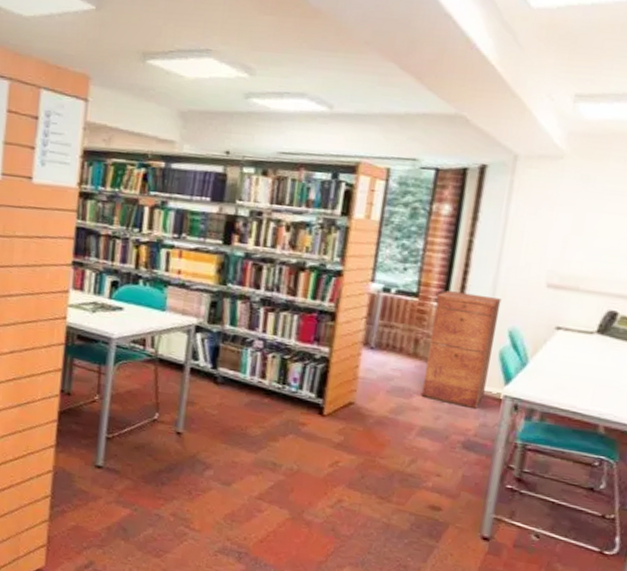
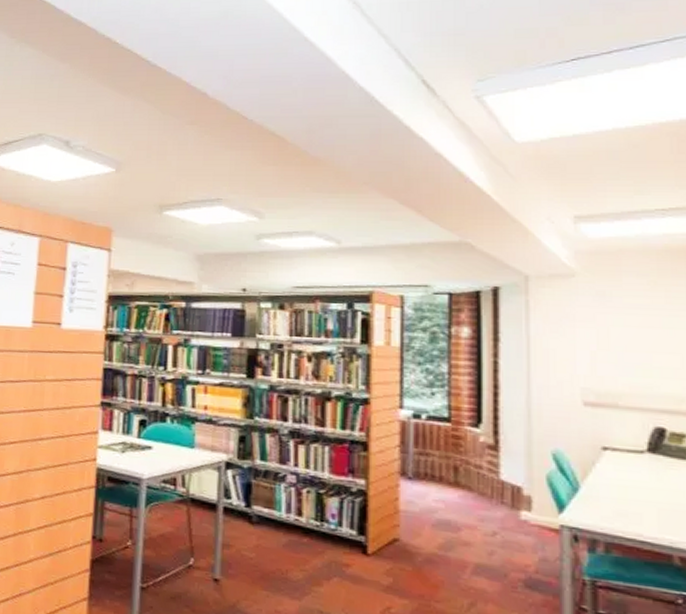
filing cabinet: present [421,290,502,408] -> none [469,414,539,541]

